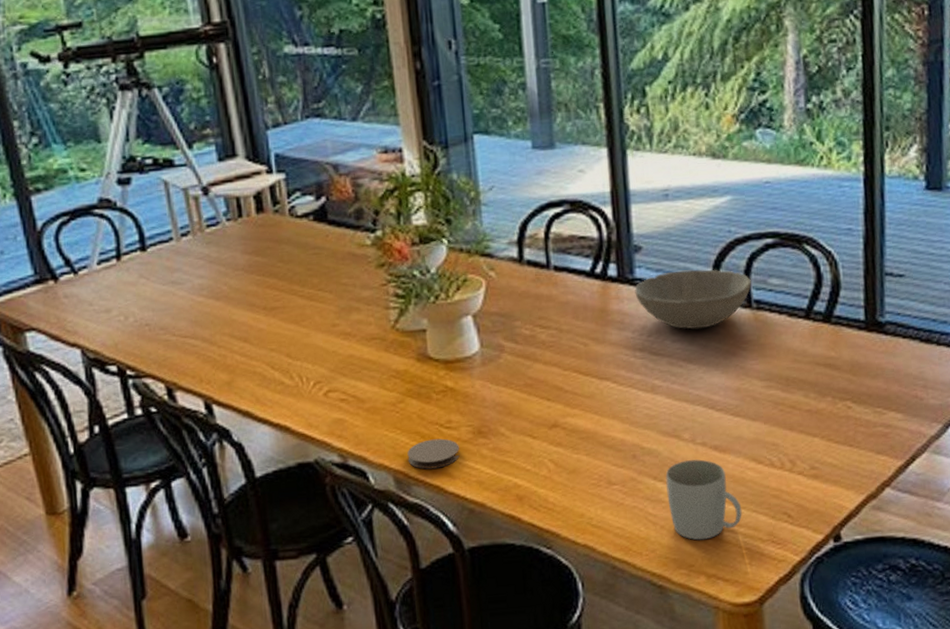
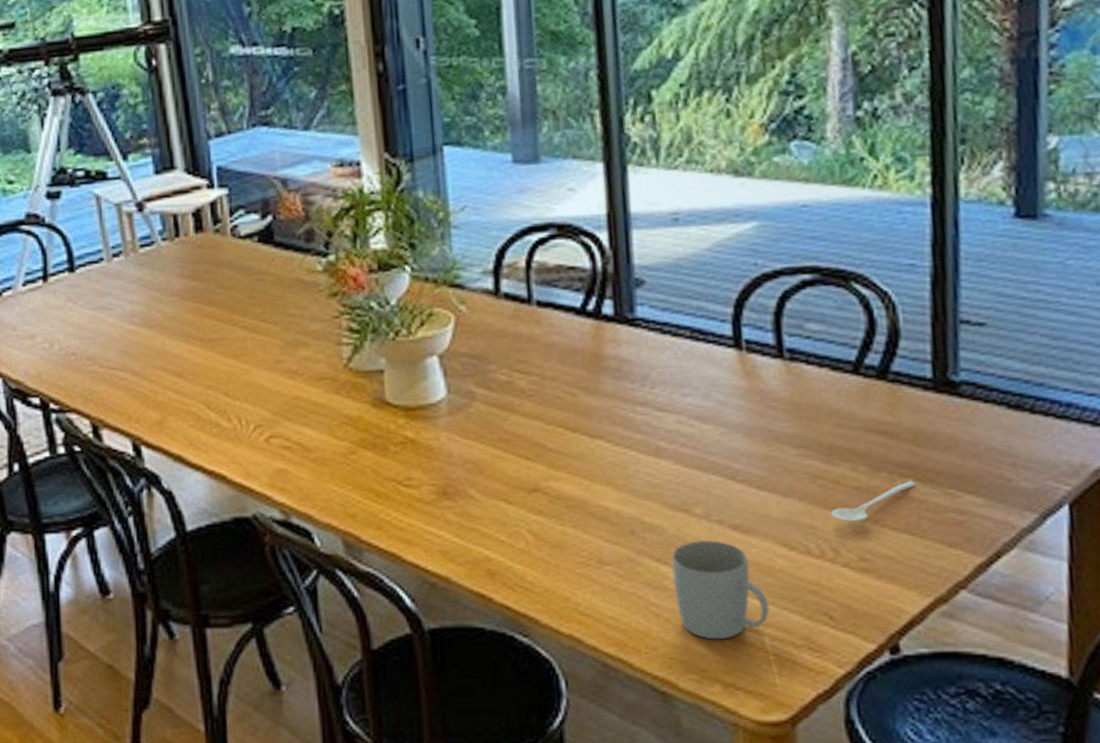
coaster: present [407,438,460,470] -> none [359,498,421,533]
bowl: present [634,269,751,330] -> none [635,309,783,382]
stirrer: none [788,403,852,438] -> present [830,481,916,522]

